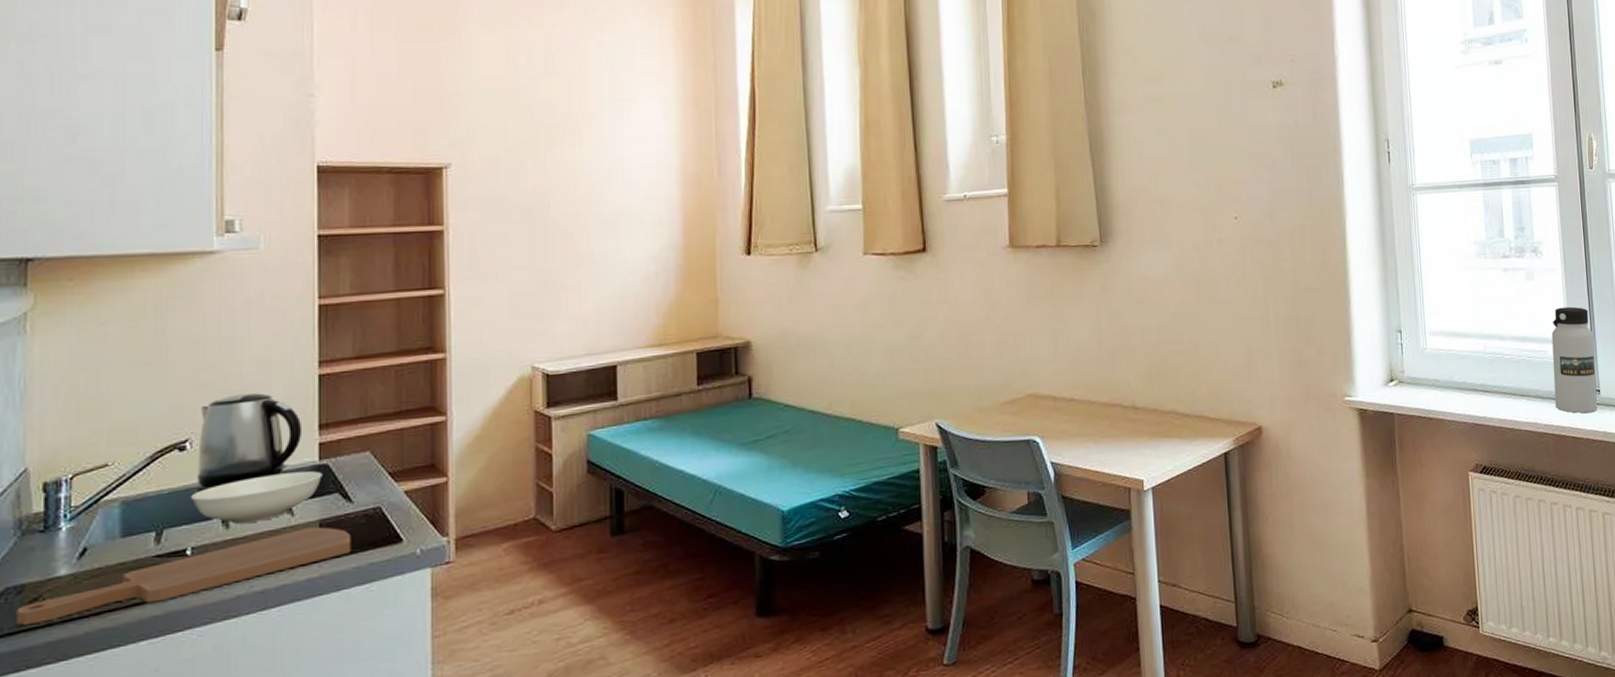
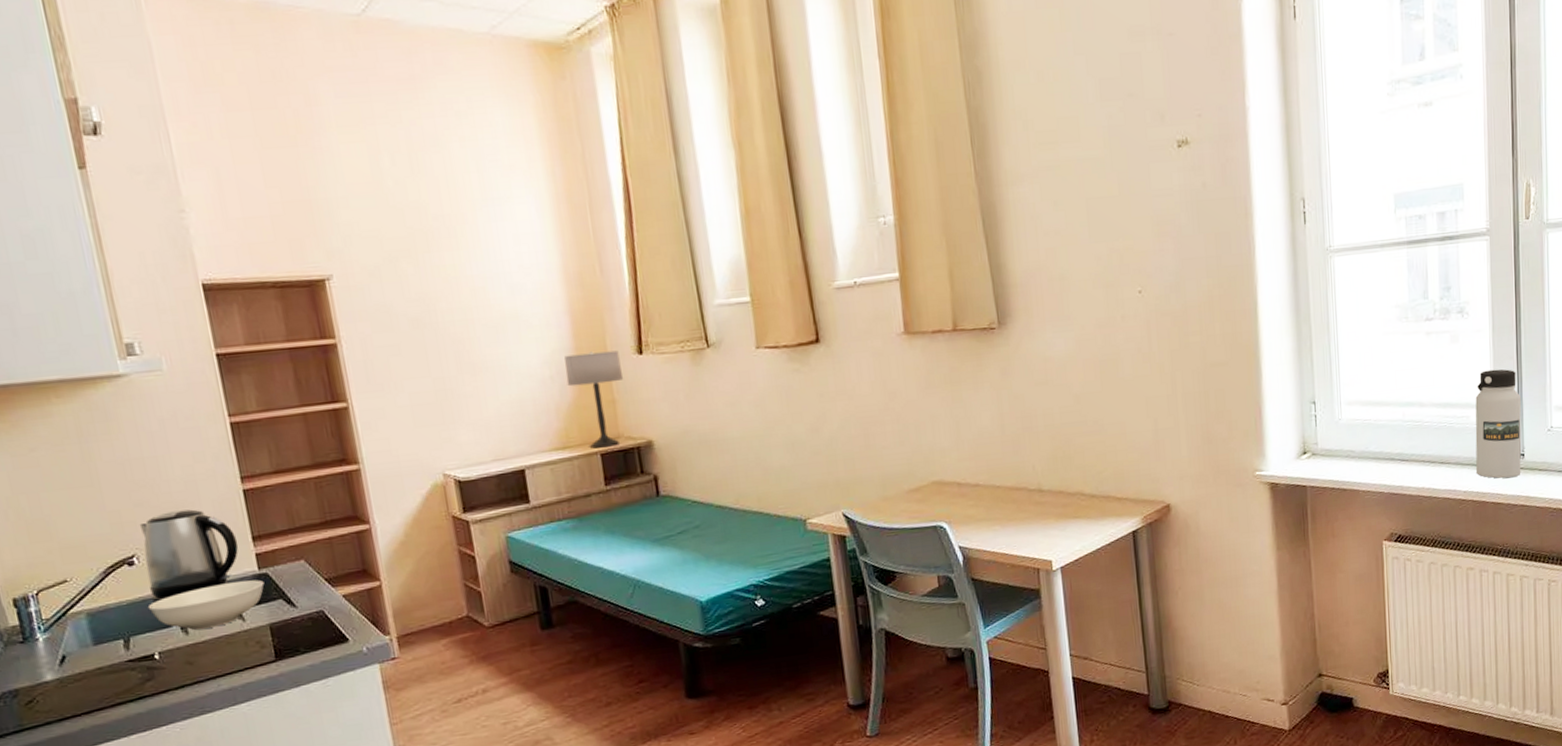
cutting board: present [16,526,351,626] -> none [16,630,304,725]
table lamp: none [671,250,729,347] -> present [564,350,624,449]

